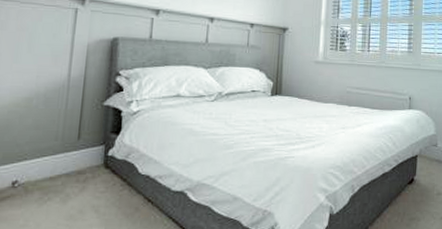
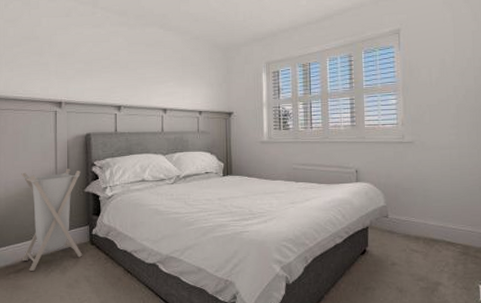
laundry hamper: none [8,77,101,199] -> present [21,169,83,271]

